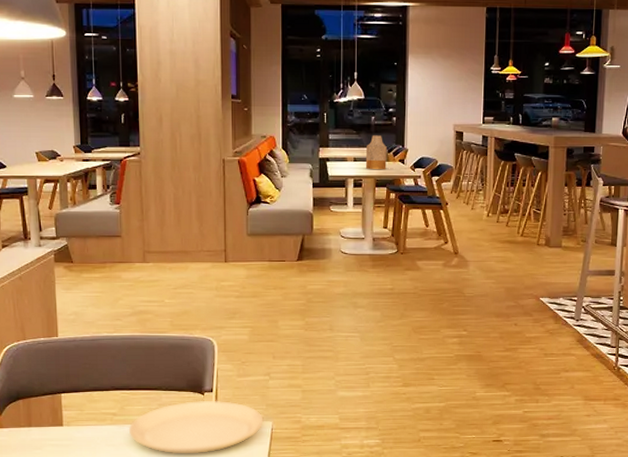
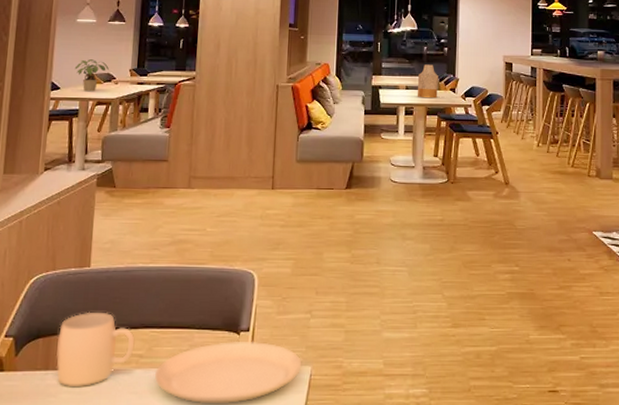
potted plant: none [18,136,52,170] -> present [74,59,109,92]
mug: none [35,376,108,441] -> present [55,312,135,388]

